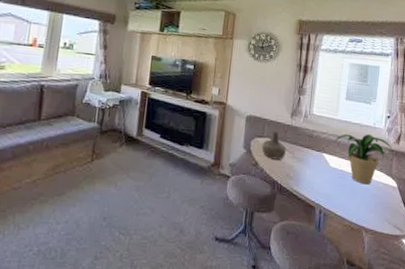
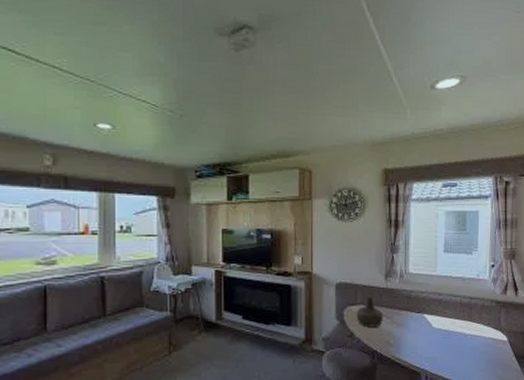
potted plant: present [334,133,395,185] -> none [435,288,502,342]

